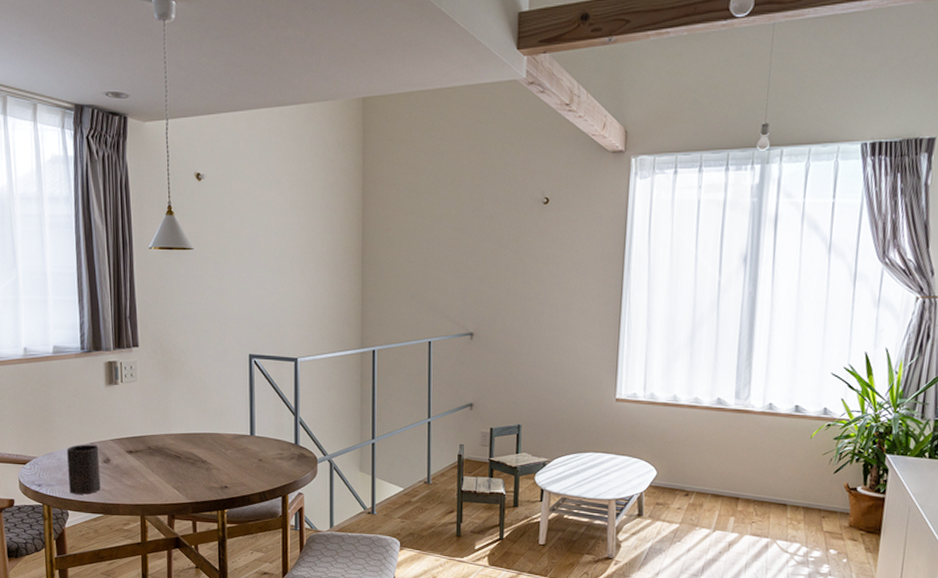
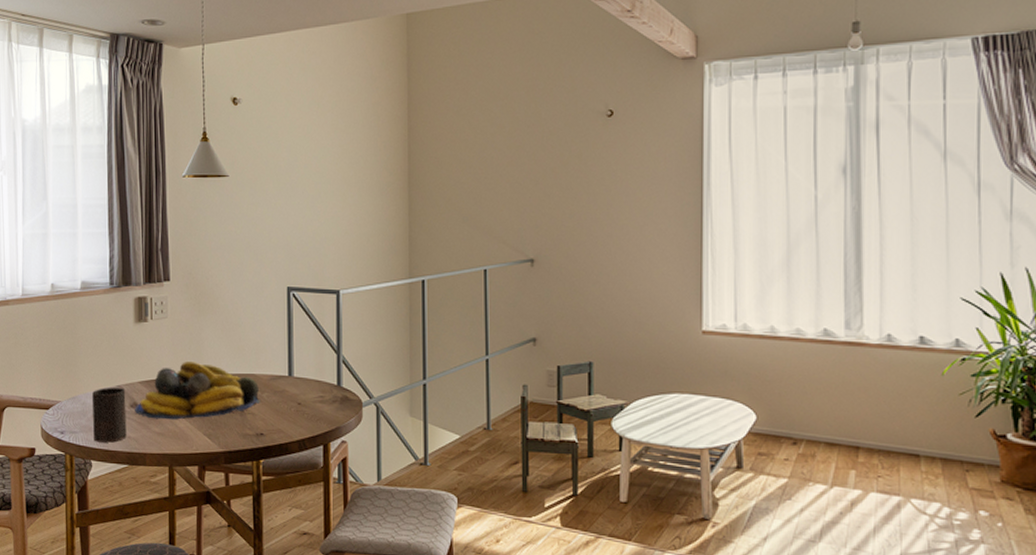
fruit bowl: none [108,422,224,474] -> present [135,362,260,420]

